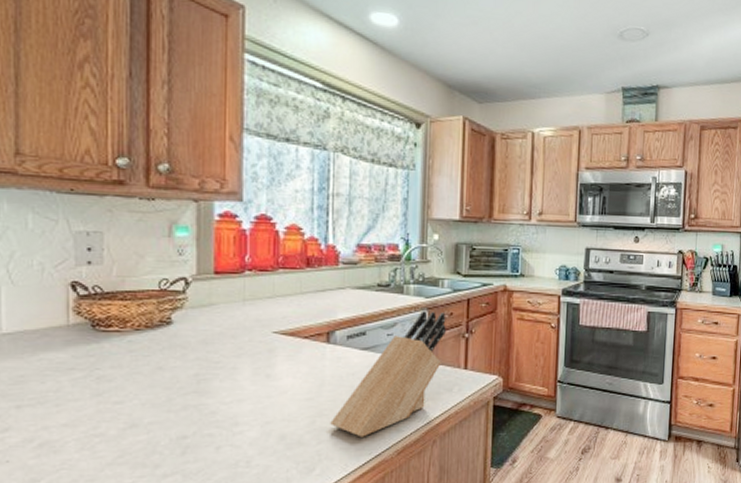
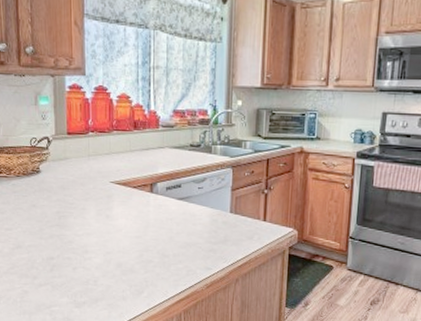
knife block: present [330,311,446,437] -> none [154,168,248,271]

